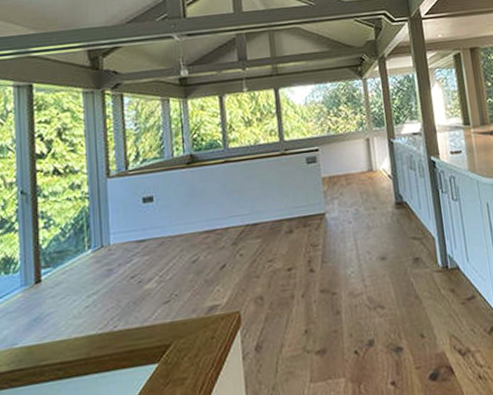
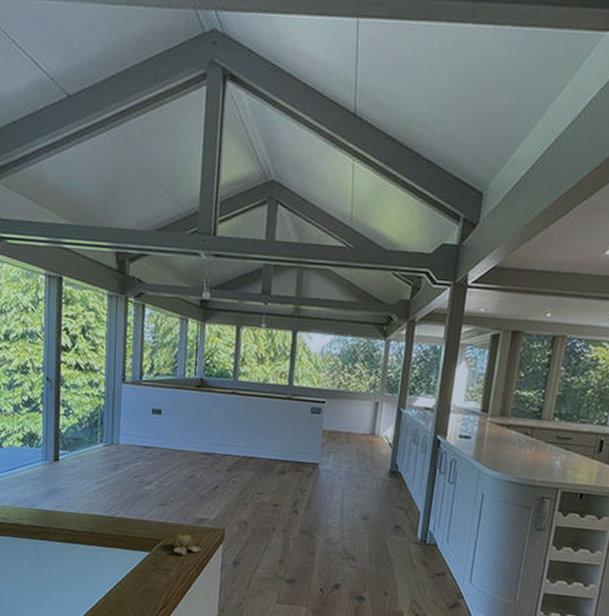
fruit: none [183,329,219,356] -> present [172,534,202,555]

